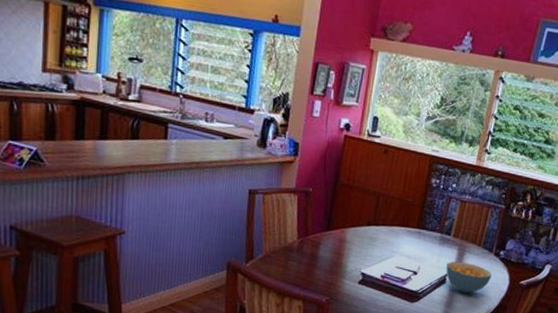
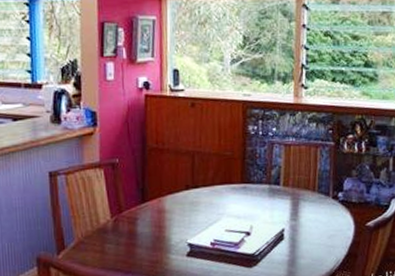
cereal bowl: present [446,261,492,293] -> none [281,212,334,247]

